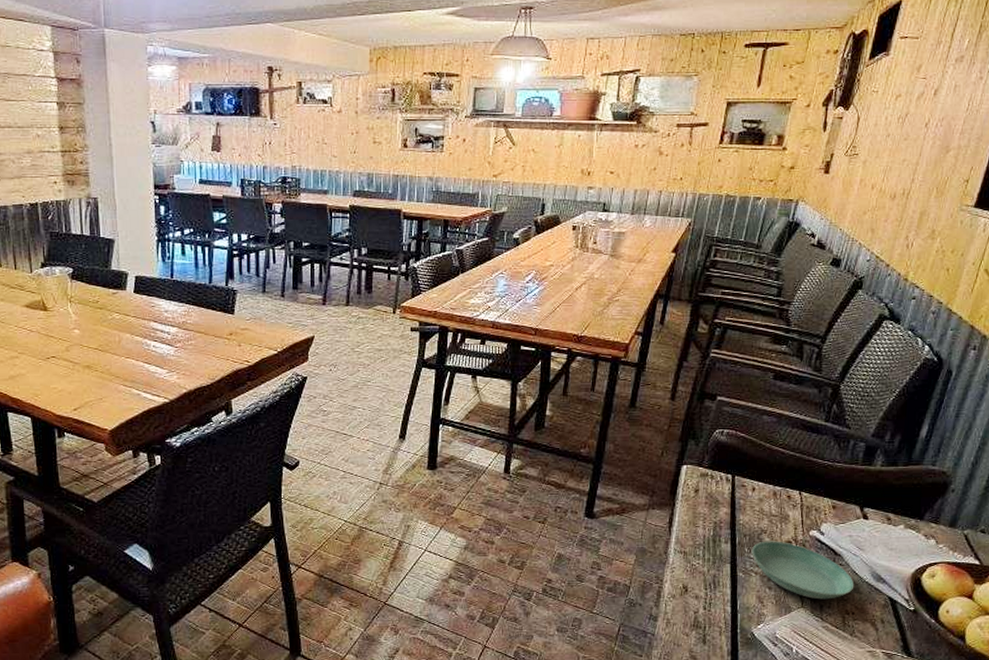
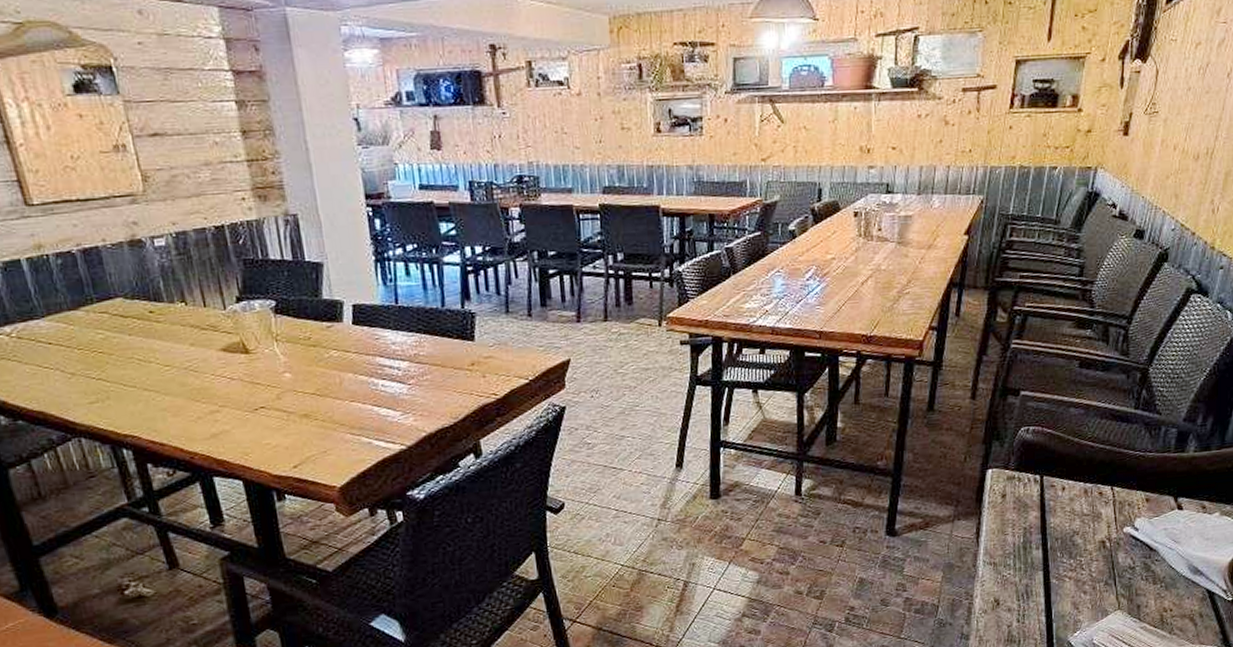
saucer: present [752,541,855,600] -> none [1065,541,1171,600]

